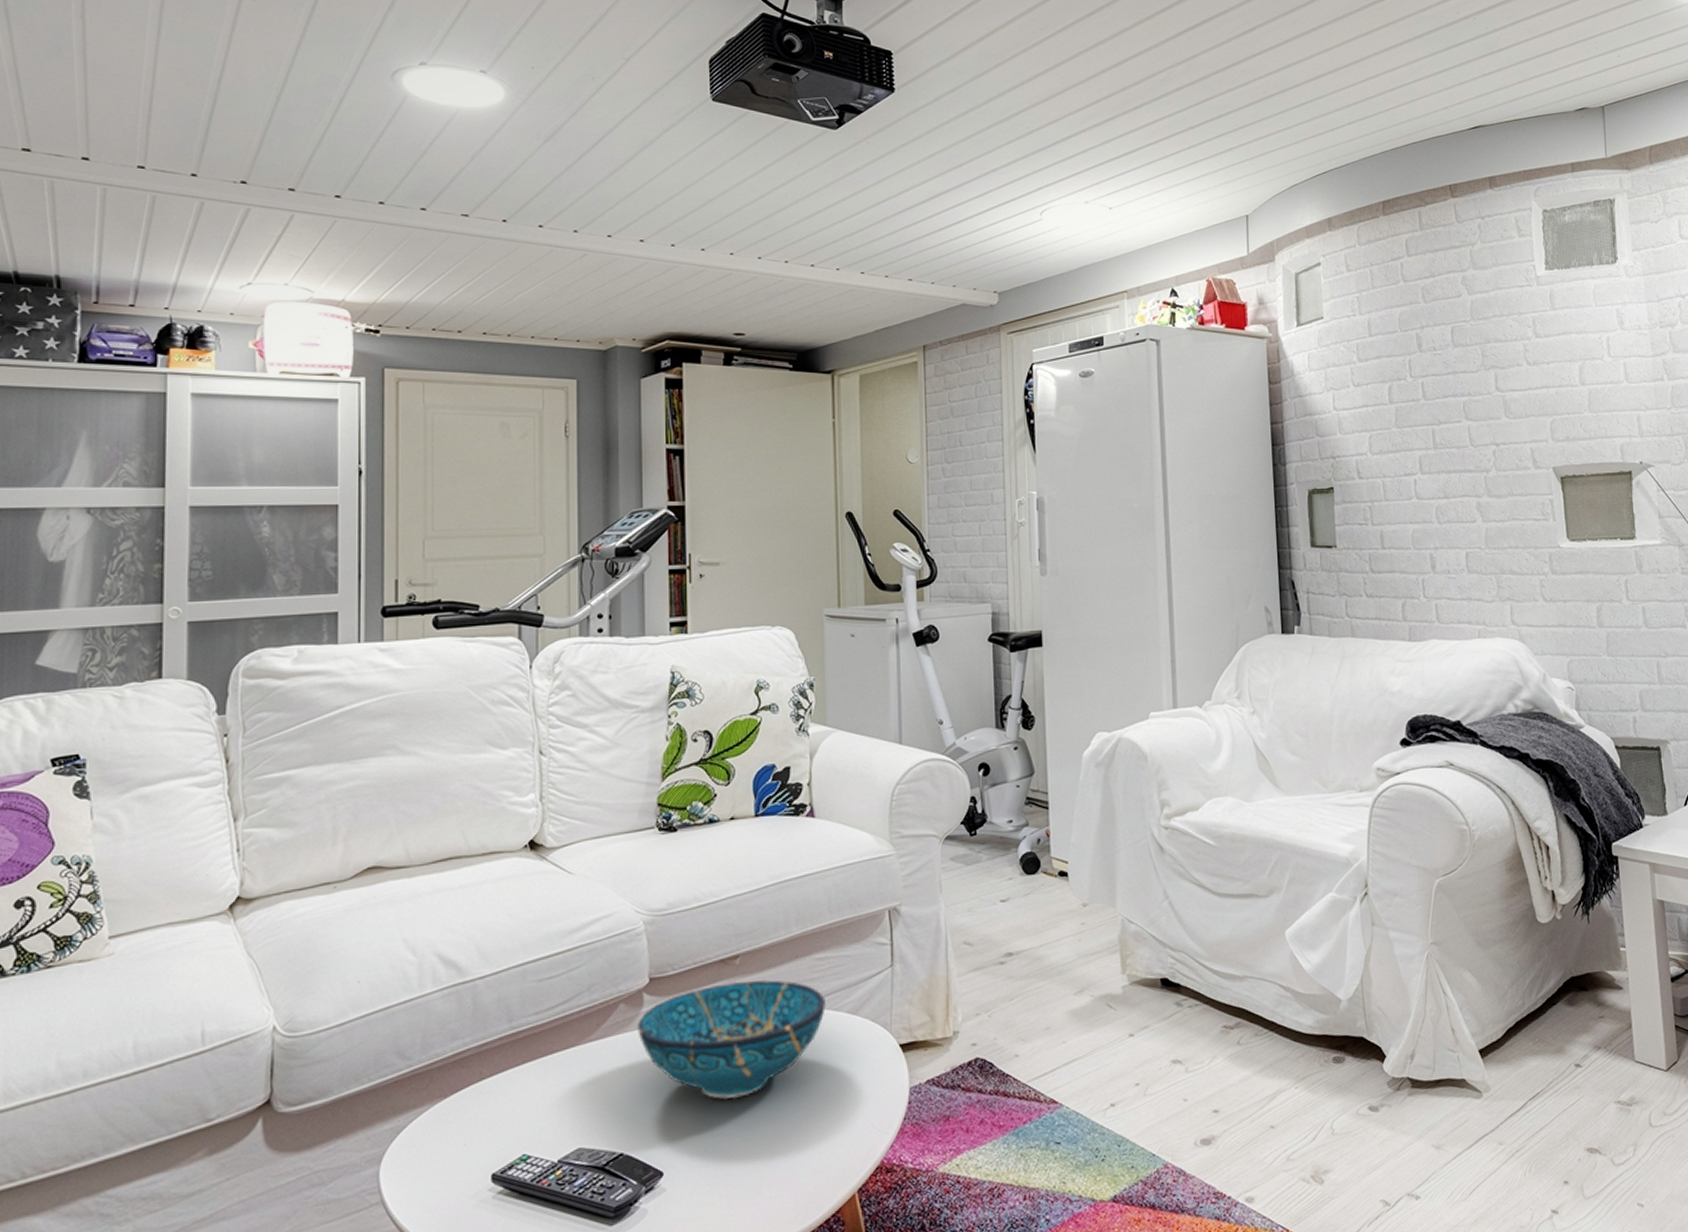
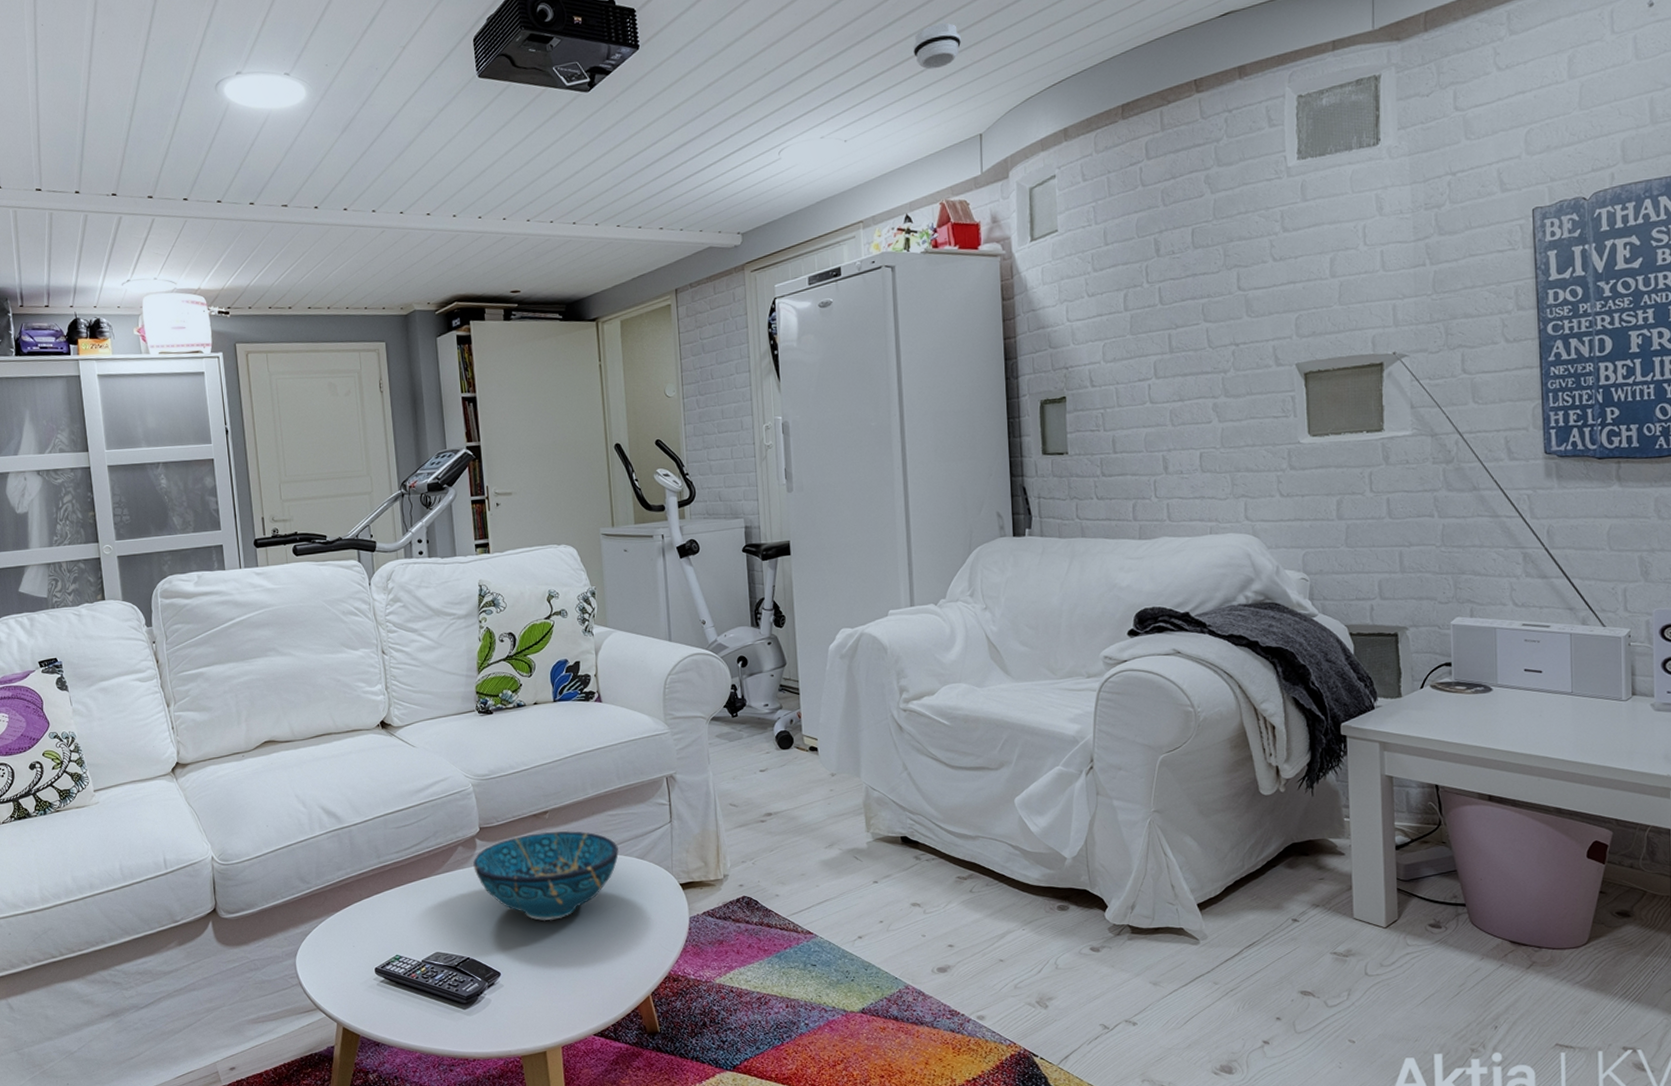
smoke detector: none [1180,104,1228,147] -> present [913,23,962,70]

